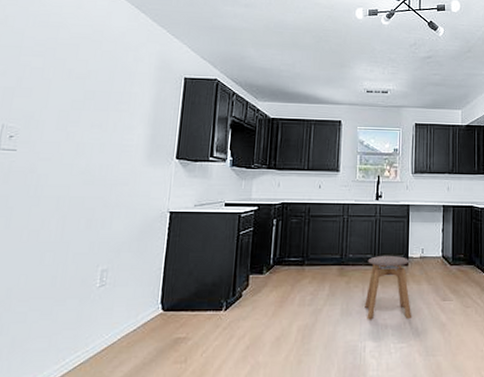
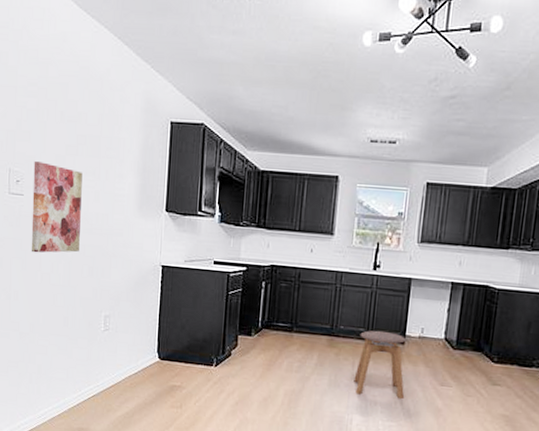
wall art: none [18,117,88,210] -> present [31,161,83,253]

